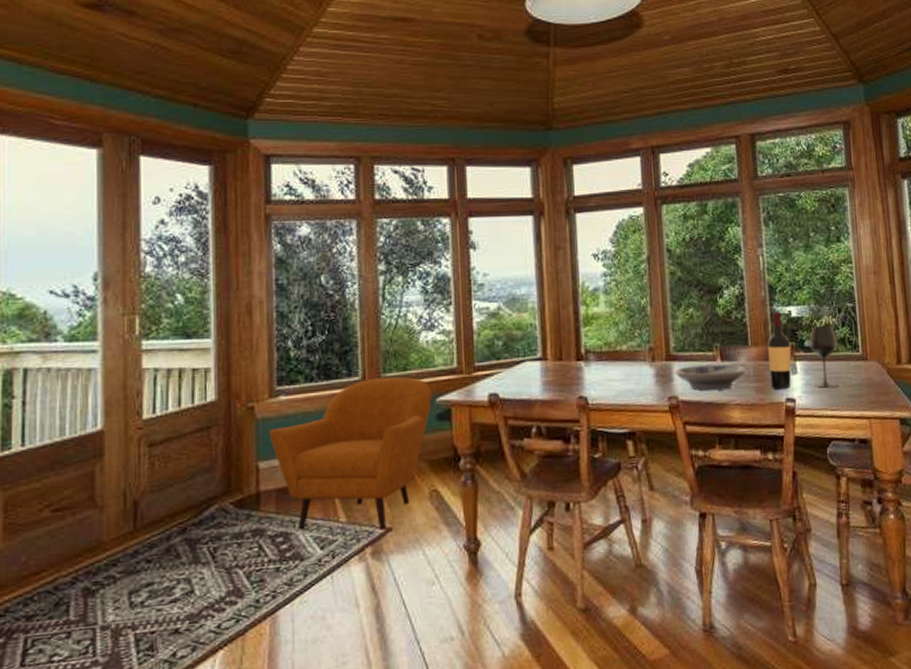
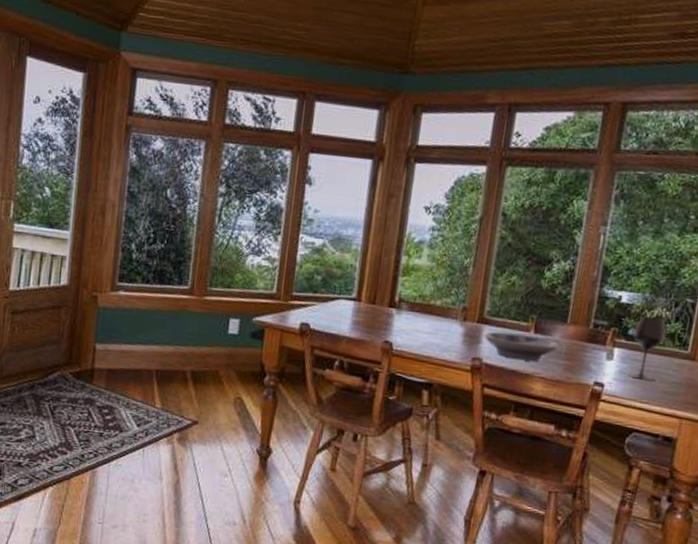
armchair: present [269,376,432,531] -> none [107,290,250,422]
wine bottle: present [767,312,791,391] -> none [581,295,613,374]

